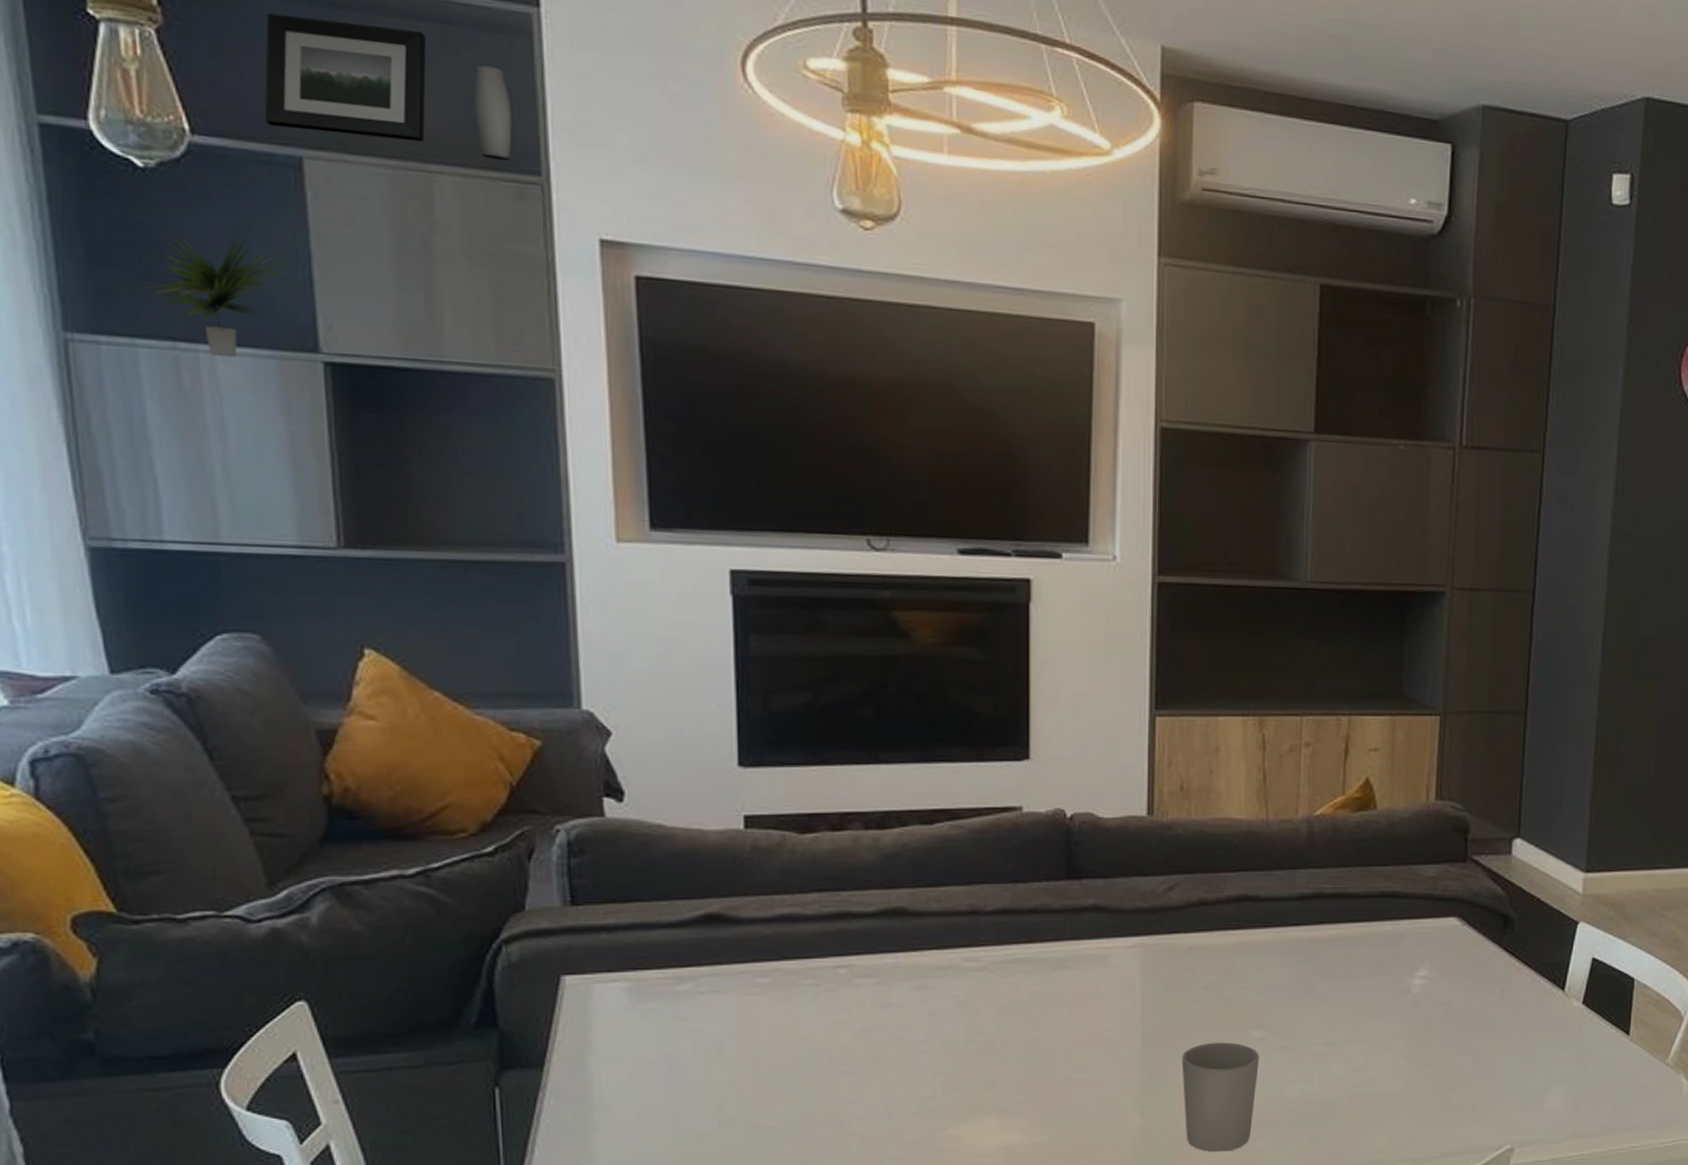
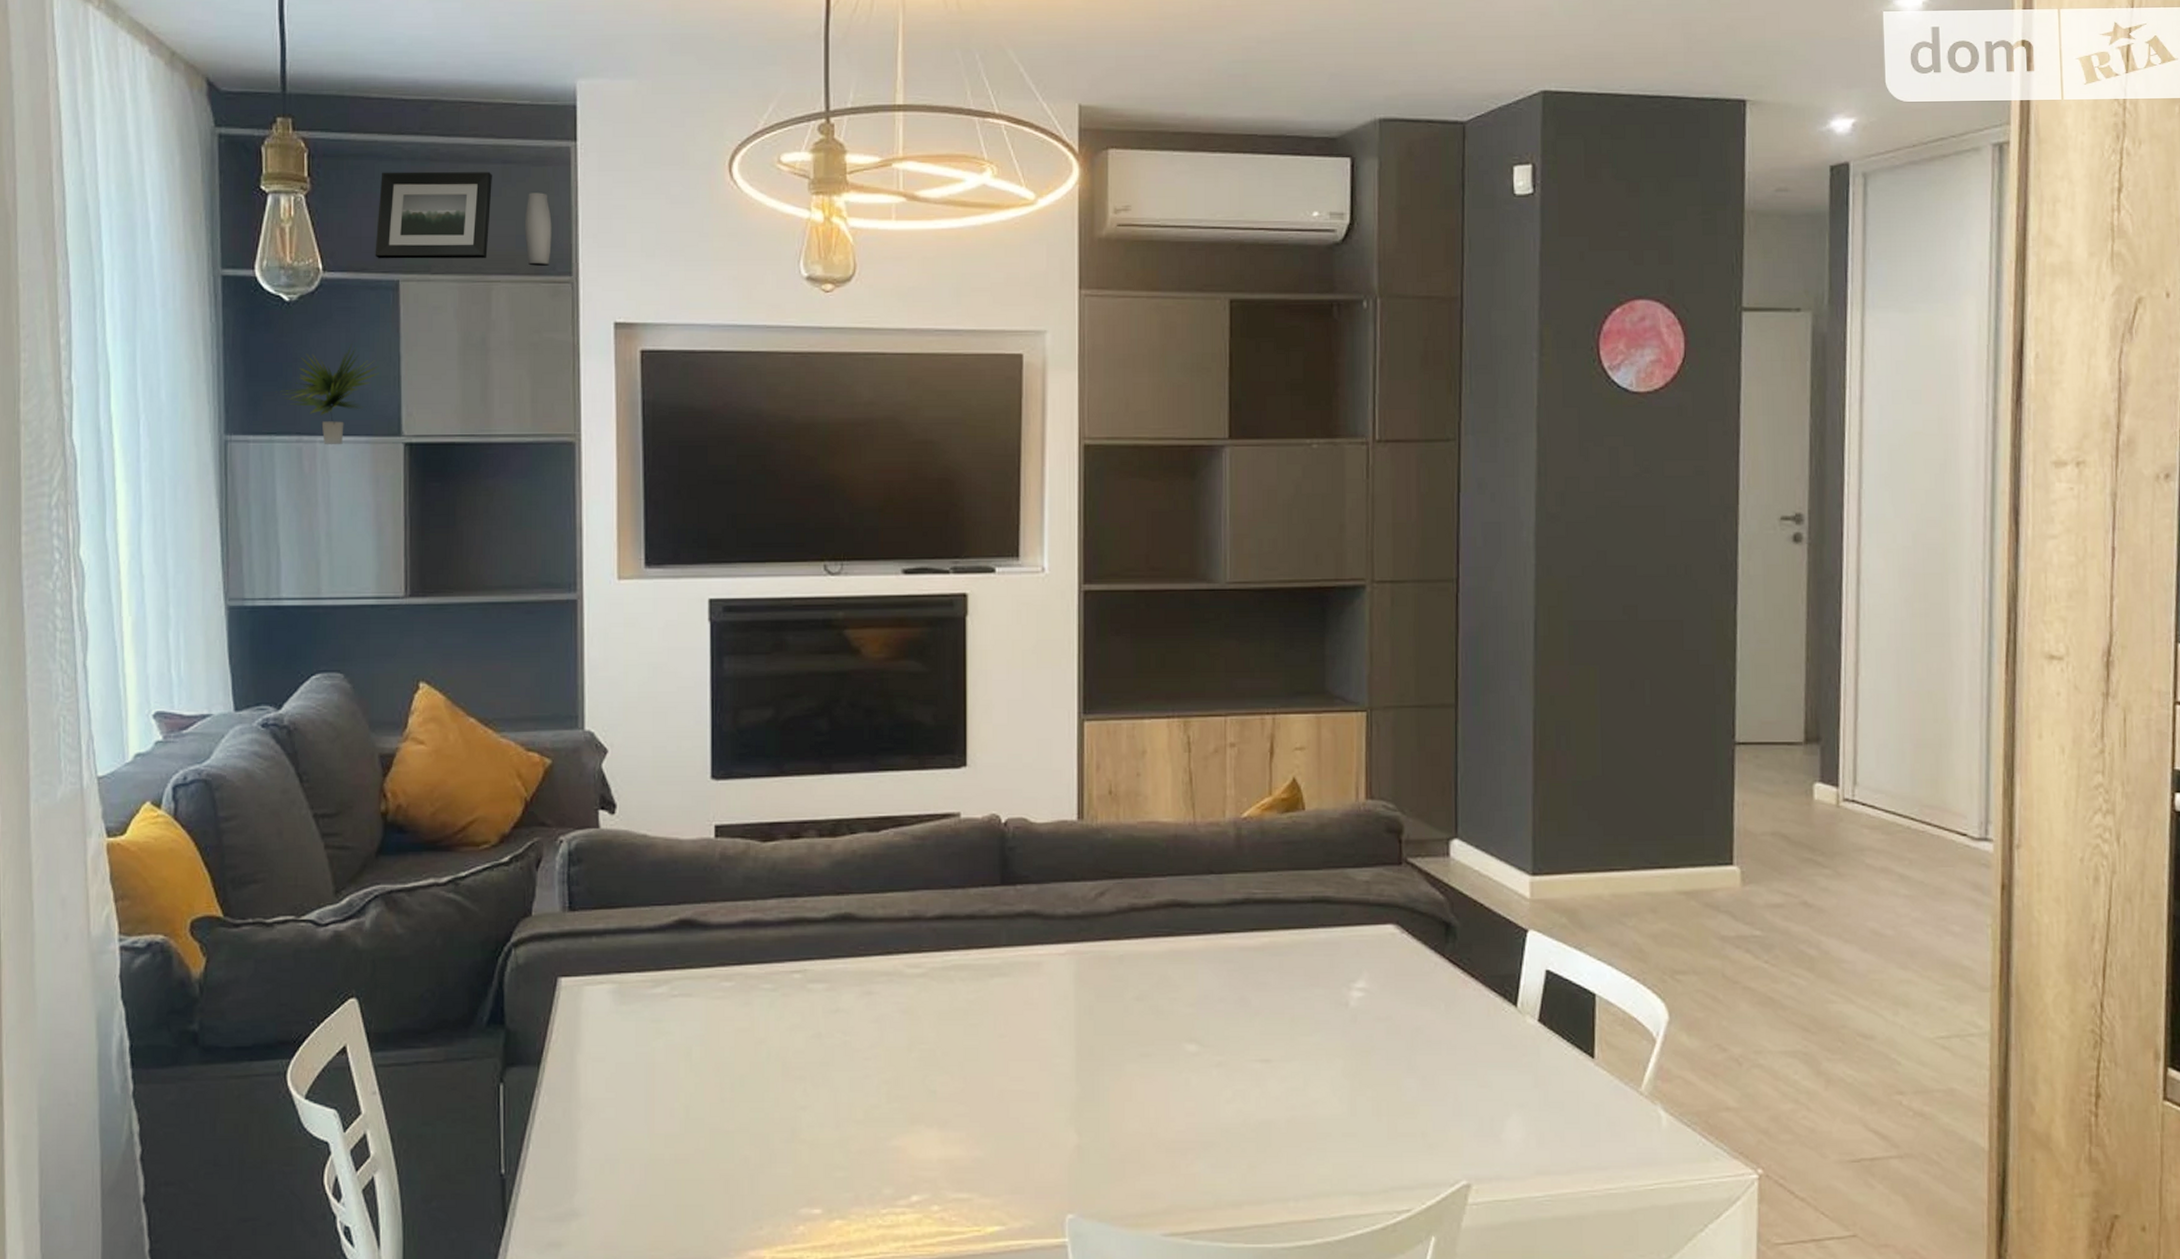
mug: present [1182,1042,1259,1152] -> none [1116,1056,1194,1175]

